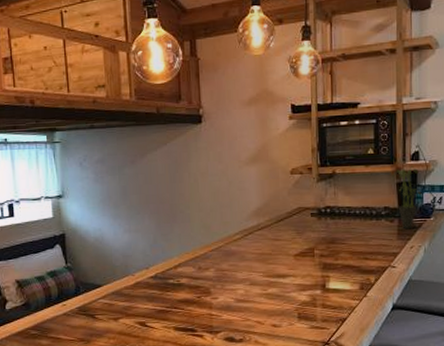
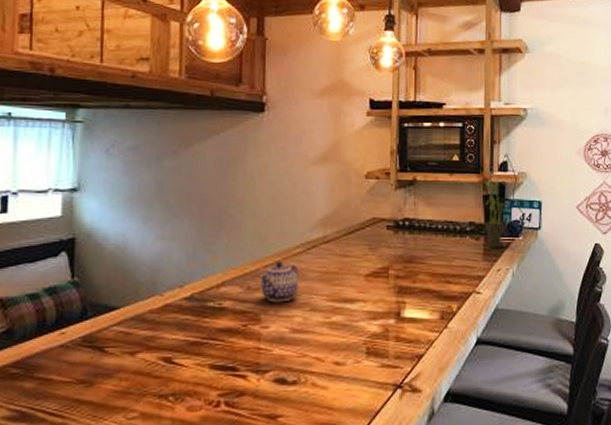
teapot: none [207,245,240,279] -> present [259,260,299,303]

